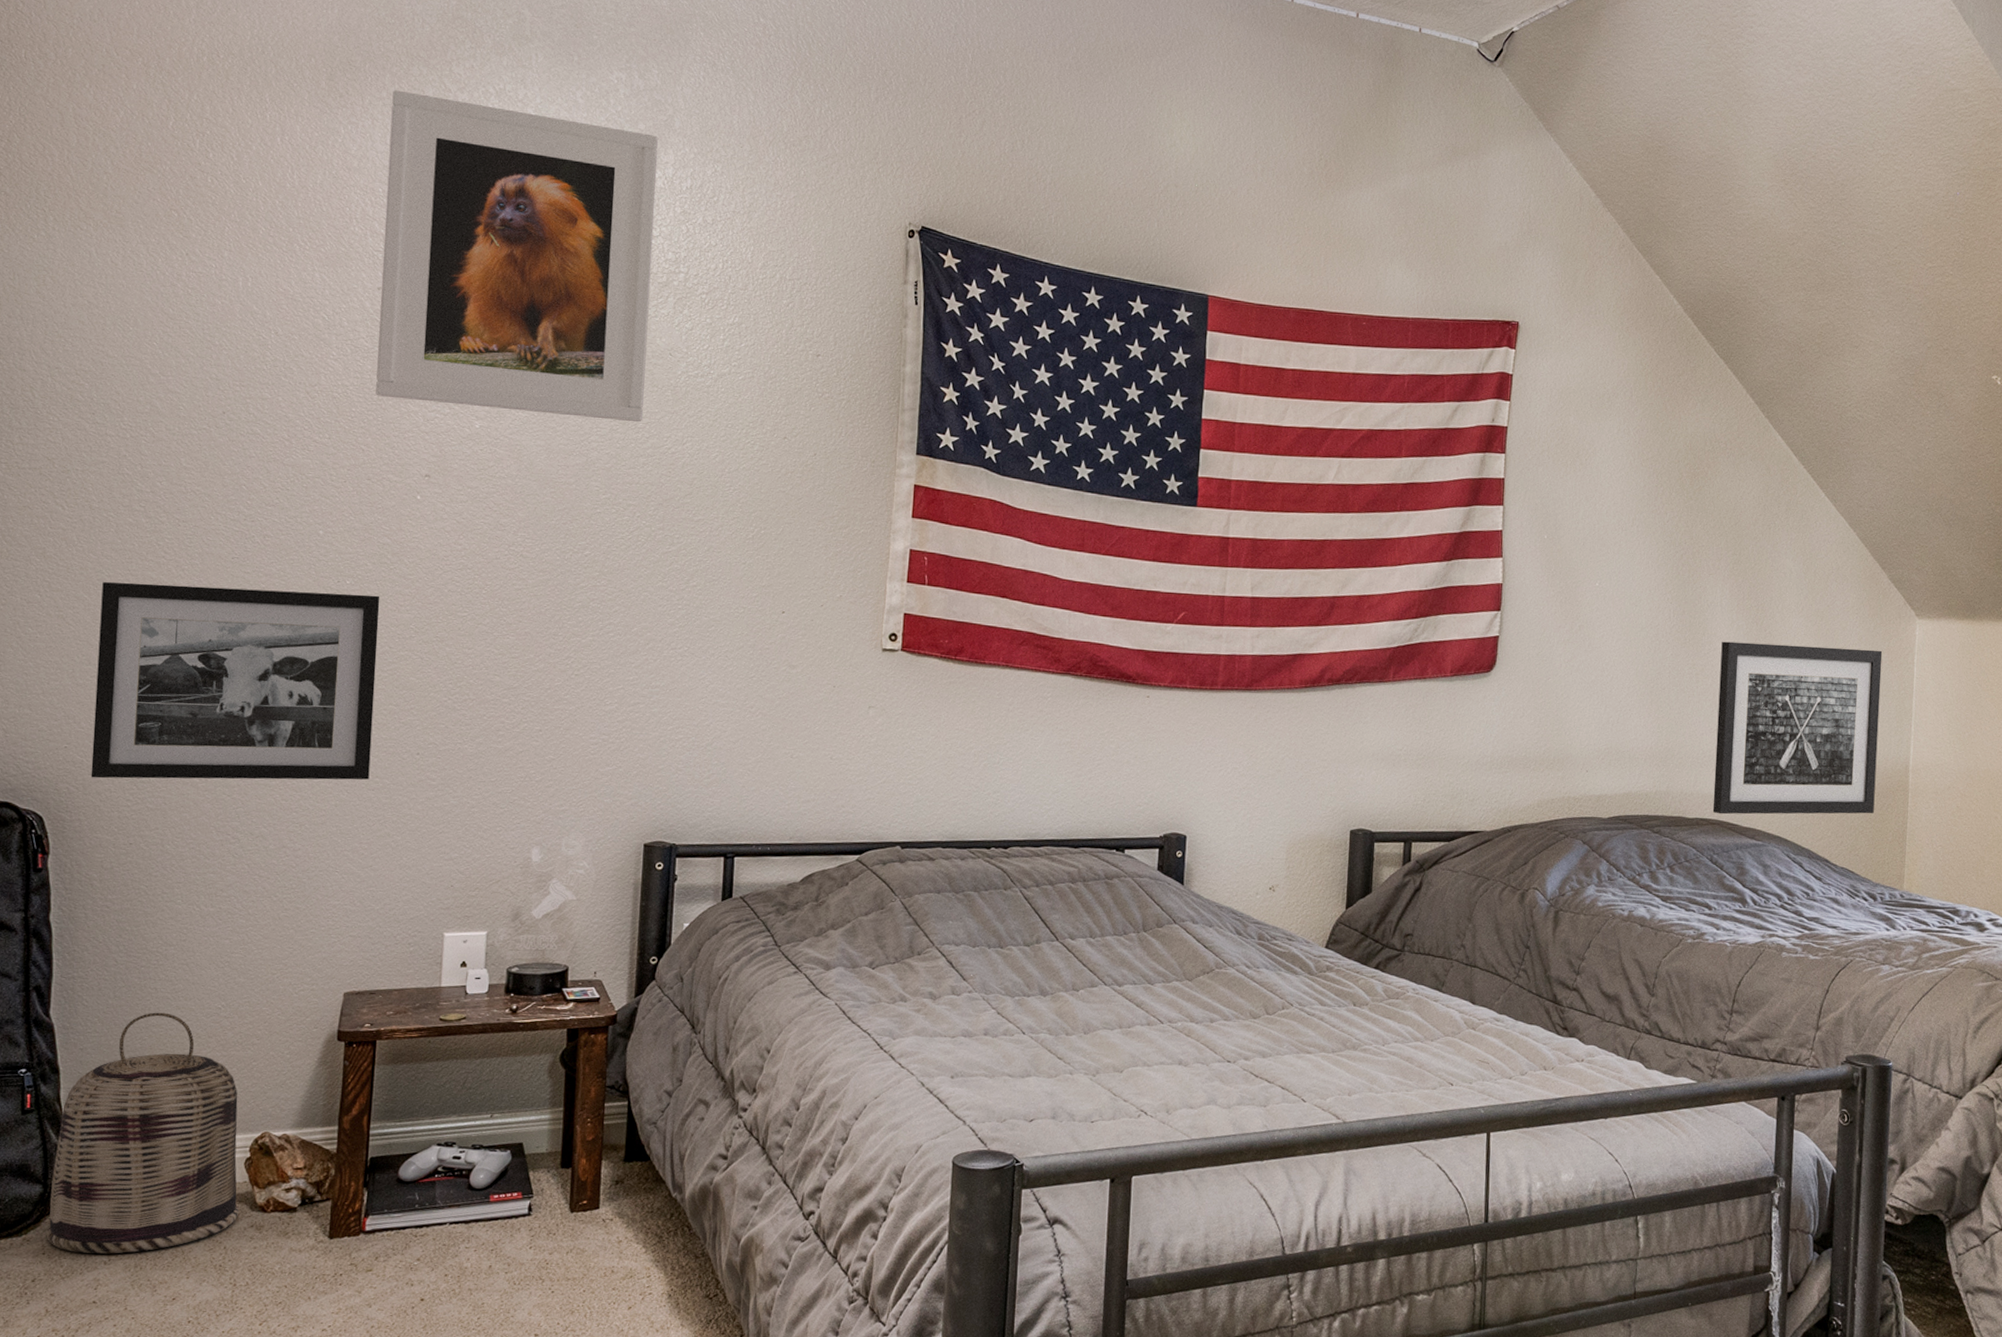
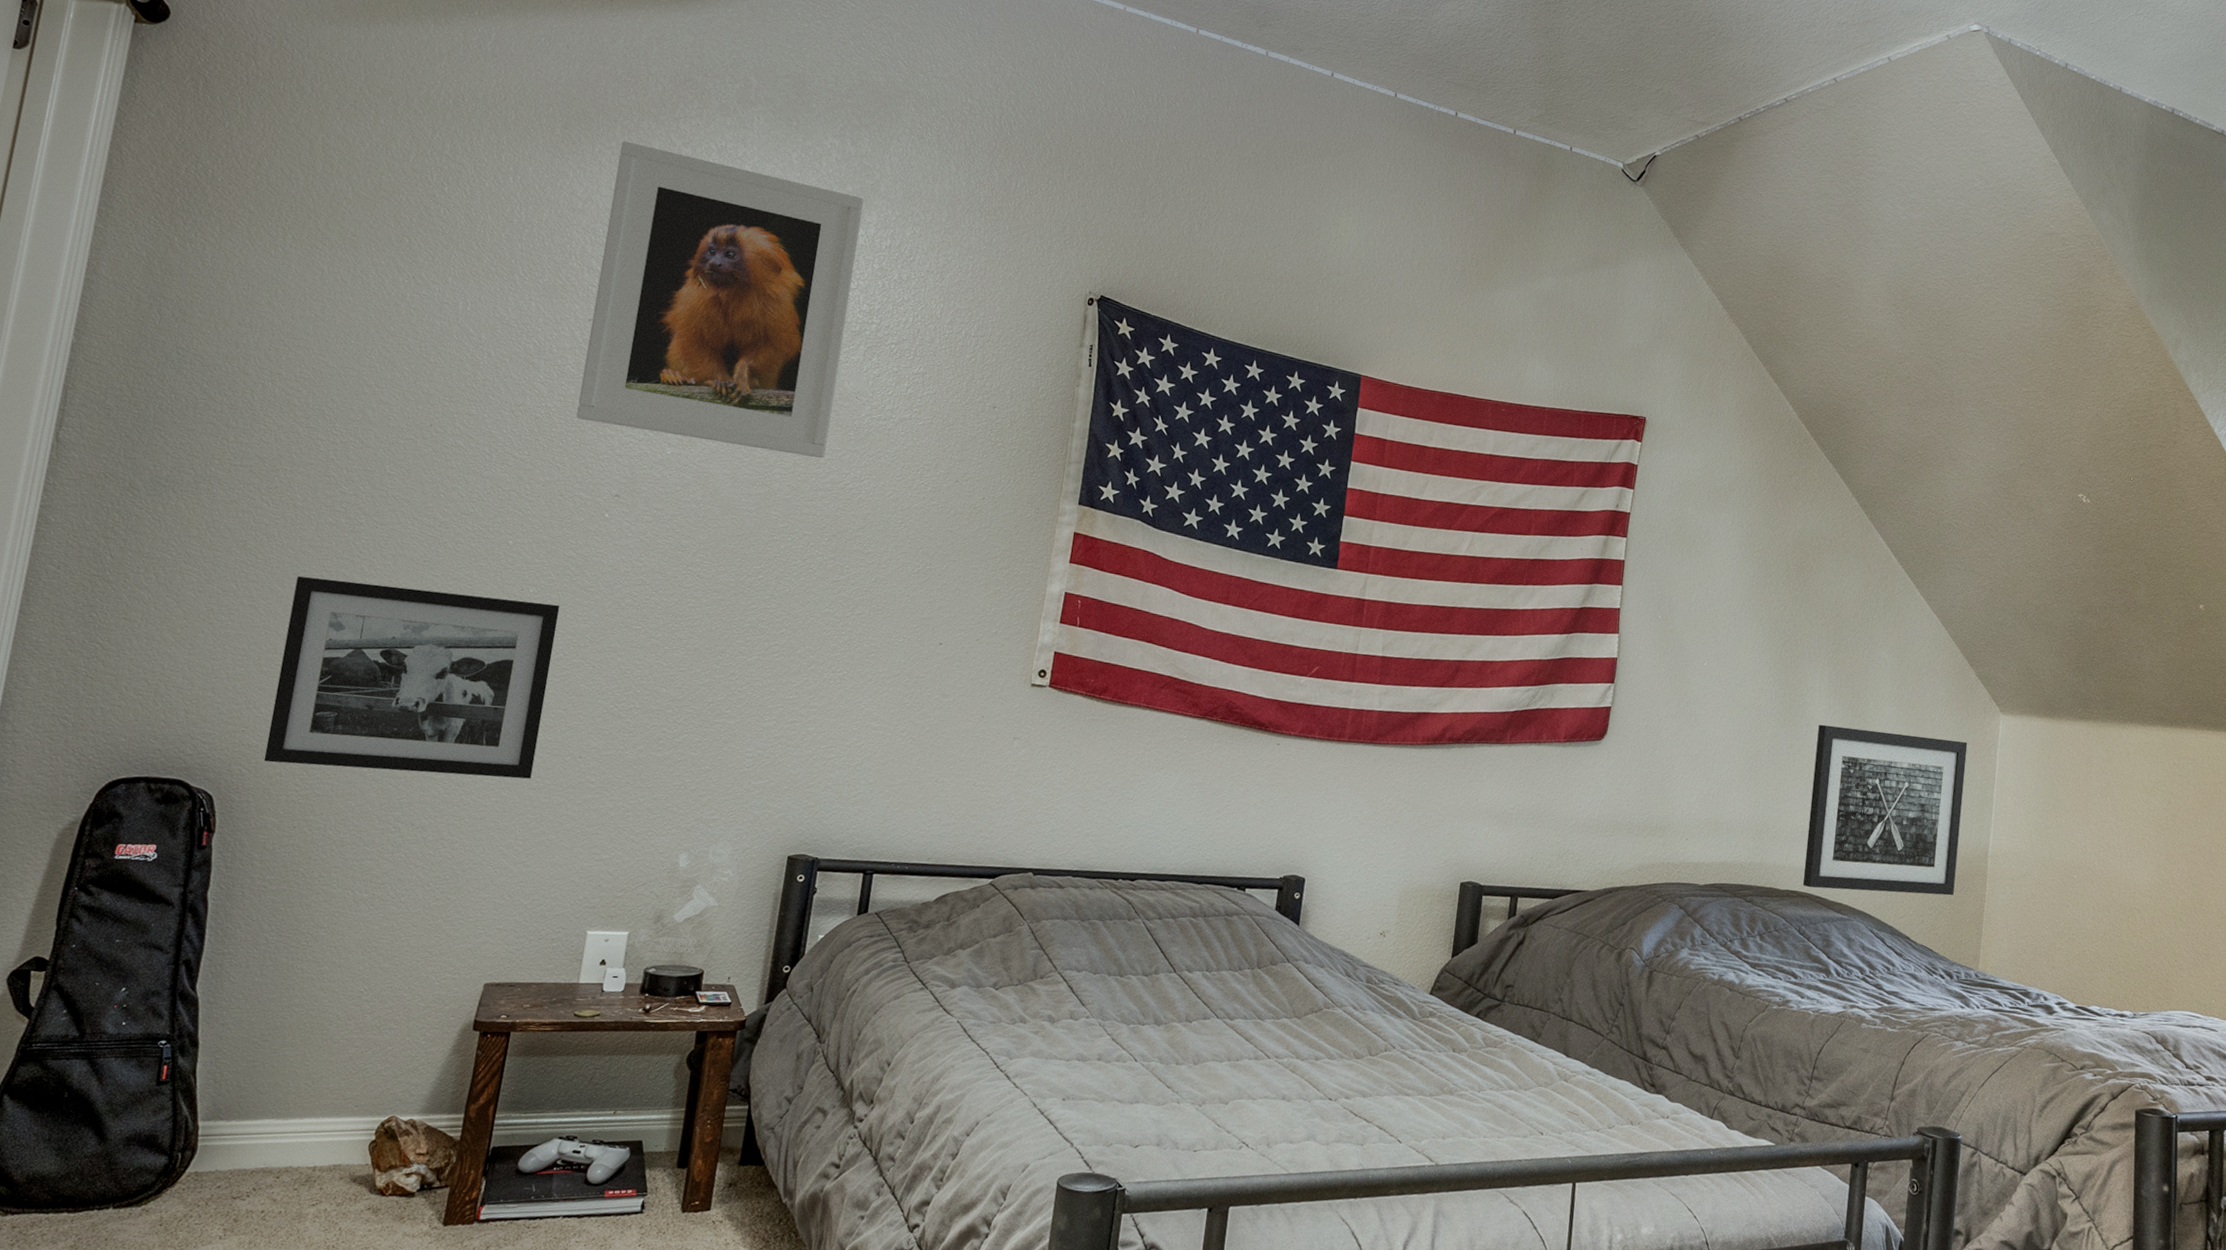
basket: present [46,1012,240,1254] -> none [165,992,370,1229]

